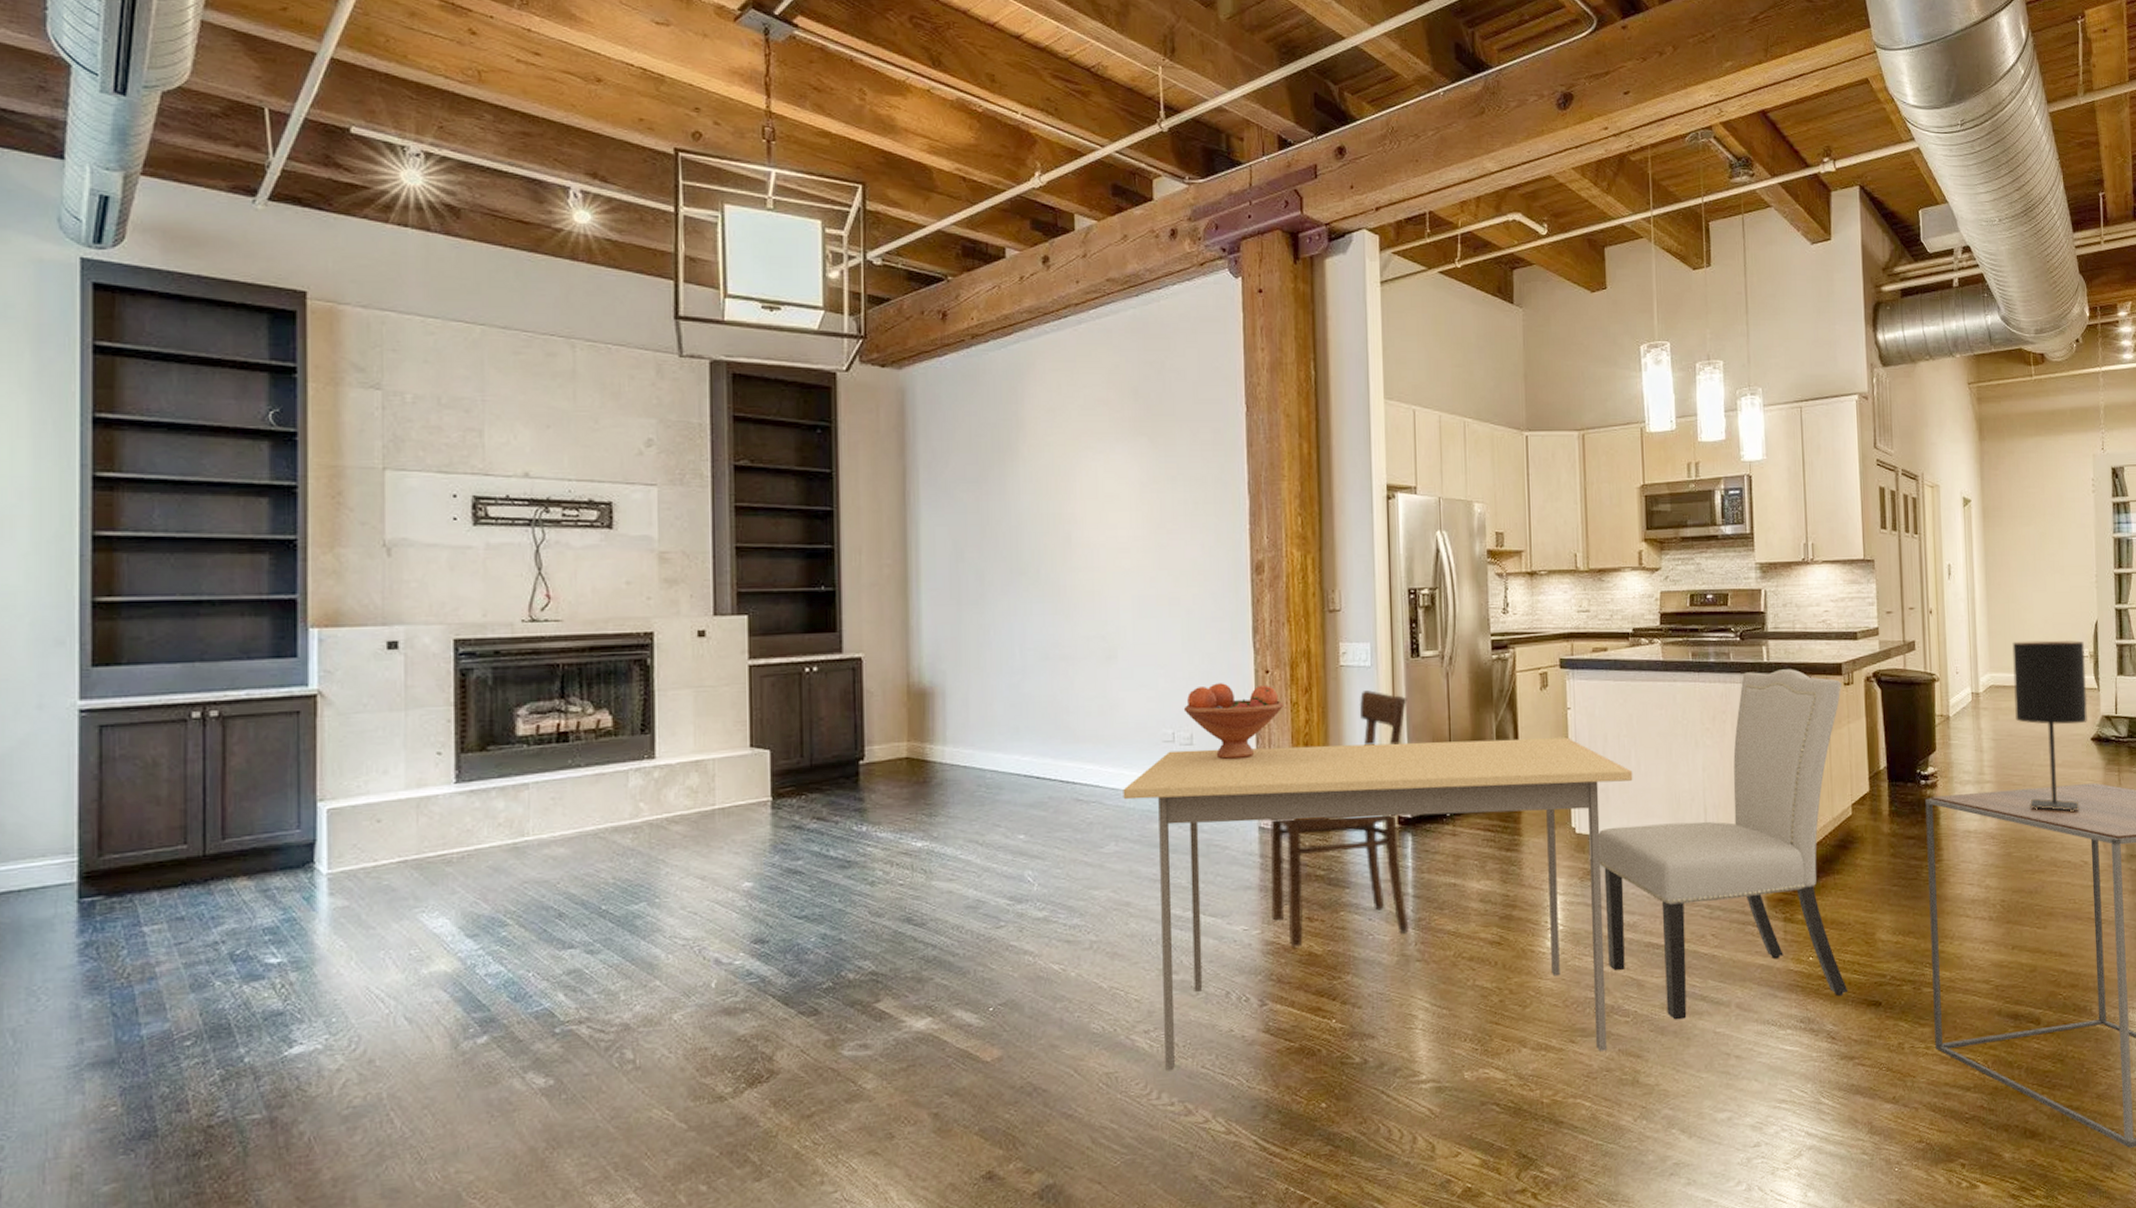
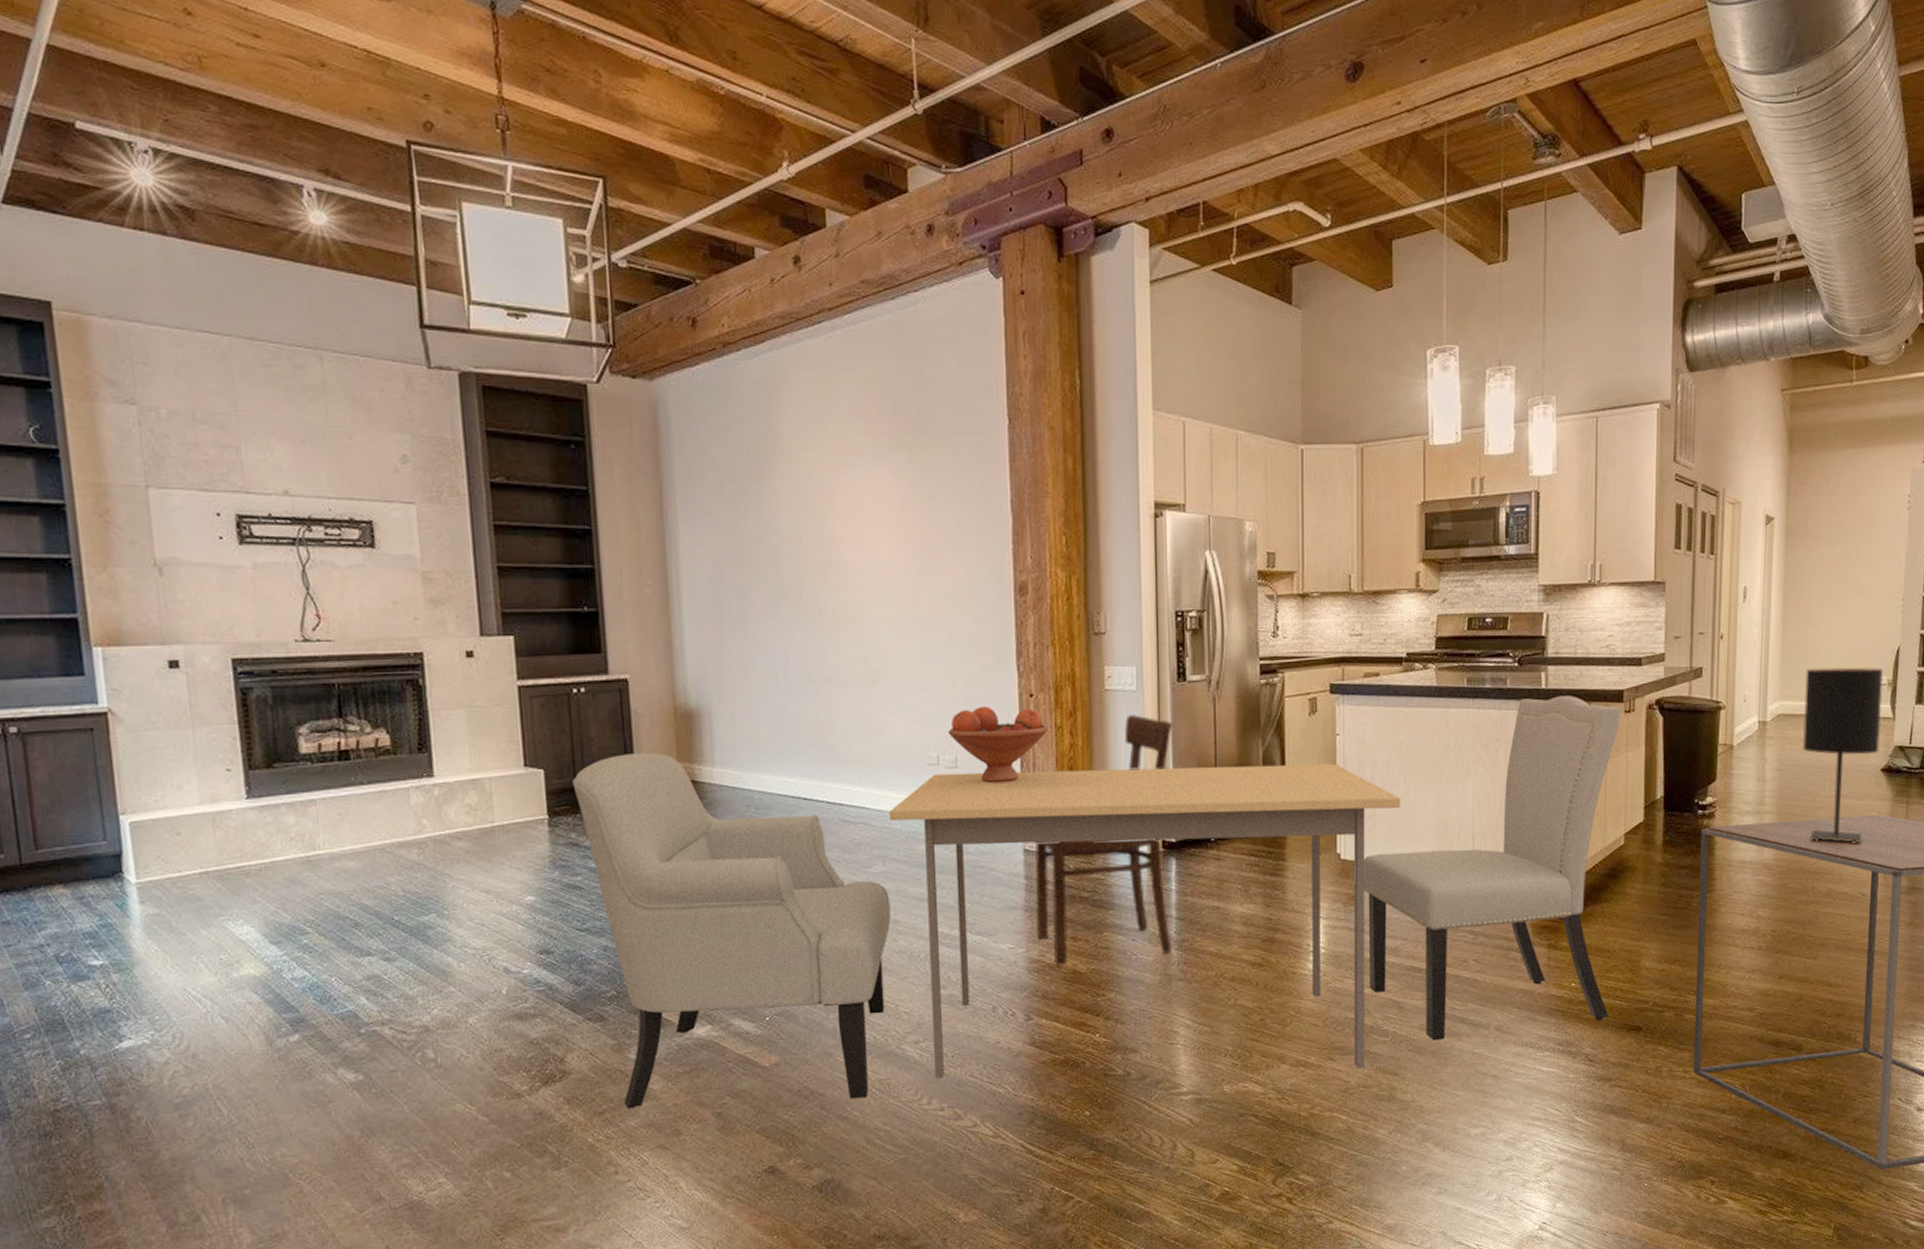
chair: none [799,732,1123,1111] -> present [572,753,891,1109]

